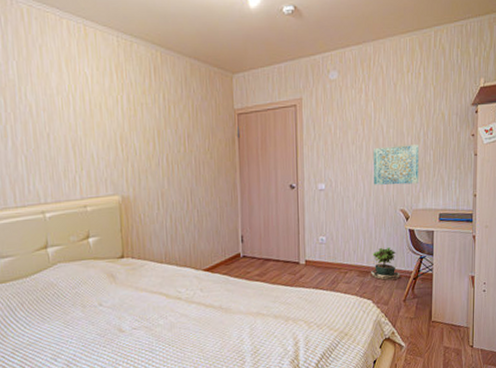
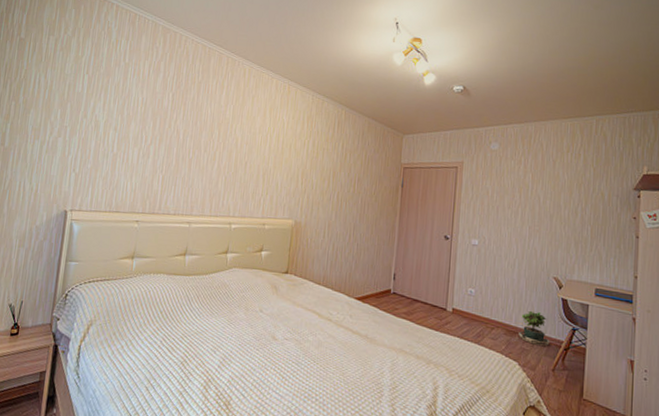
wall art: present [374,144,418,185] -> none [527,215,576,255]

